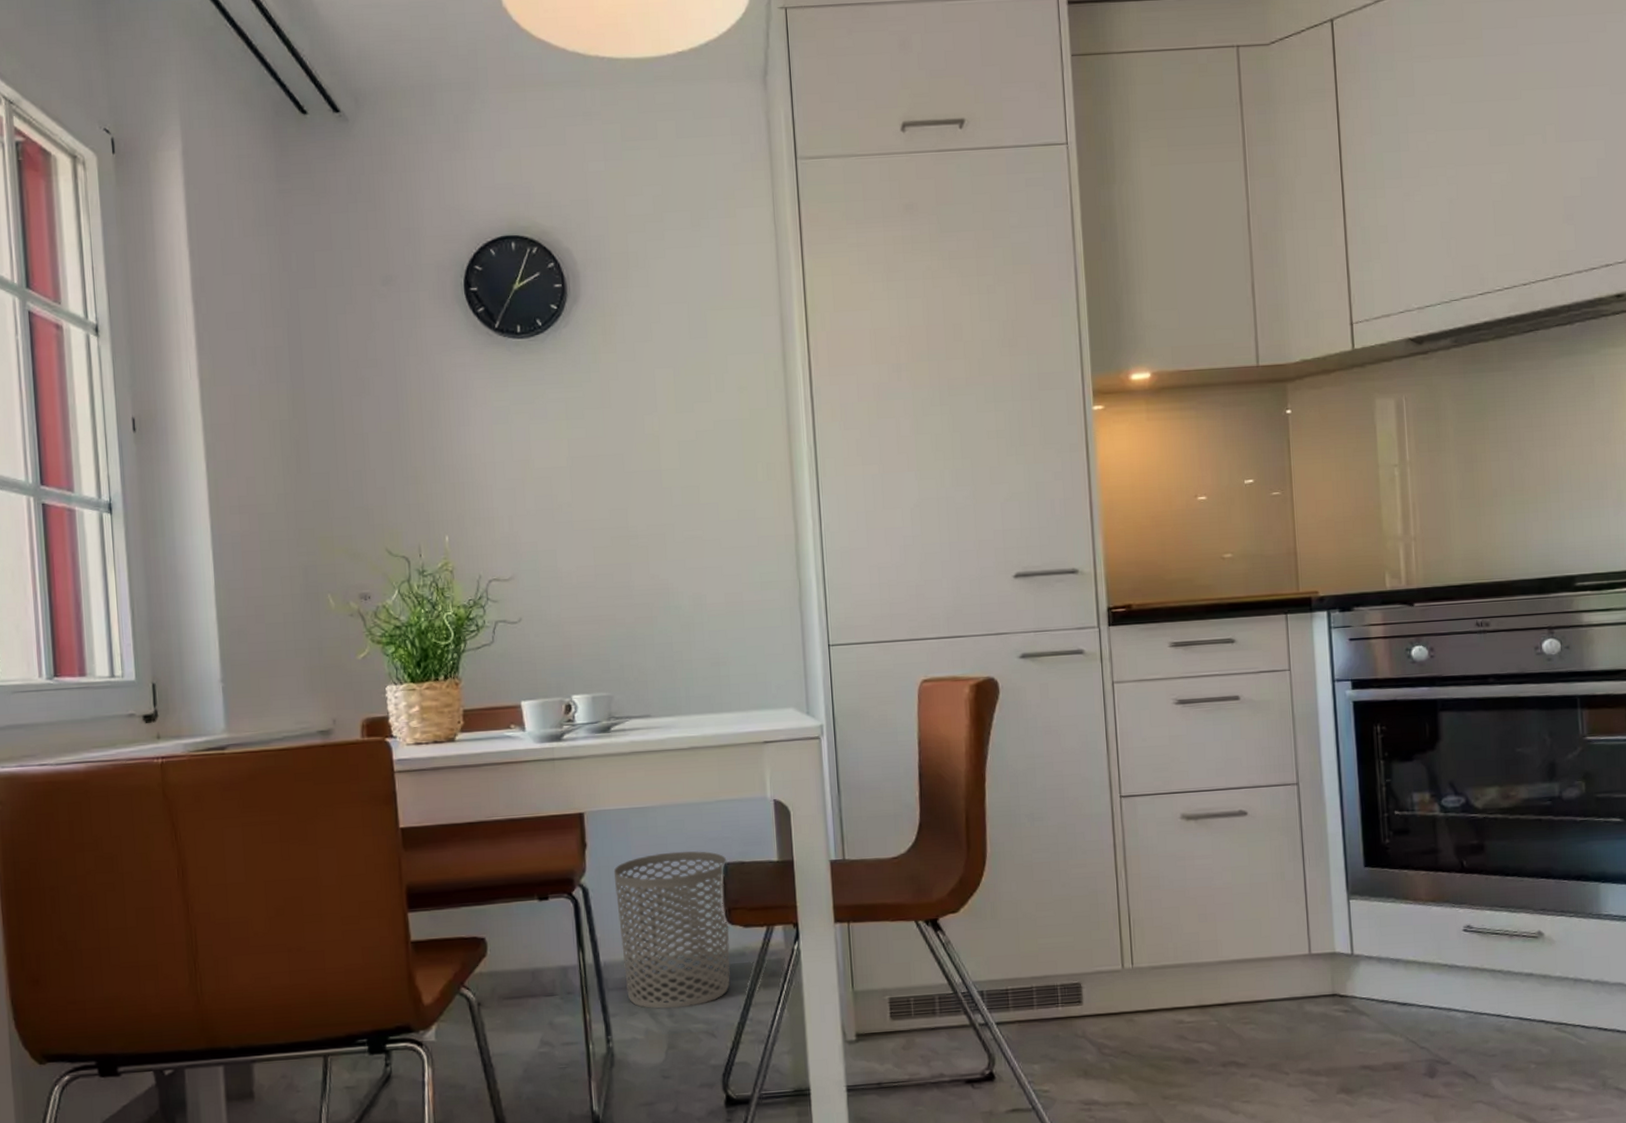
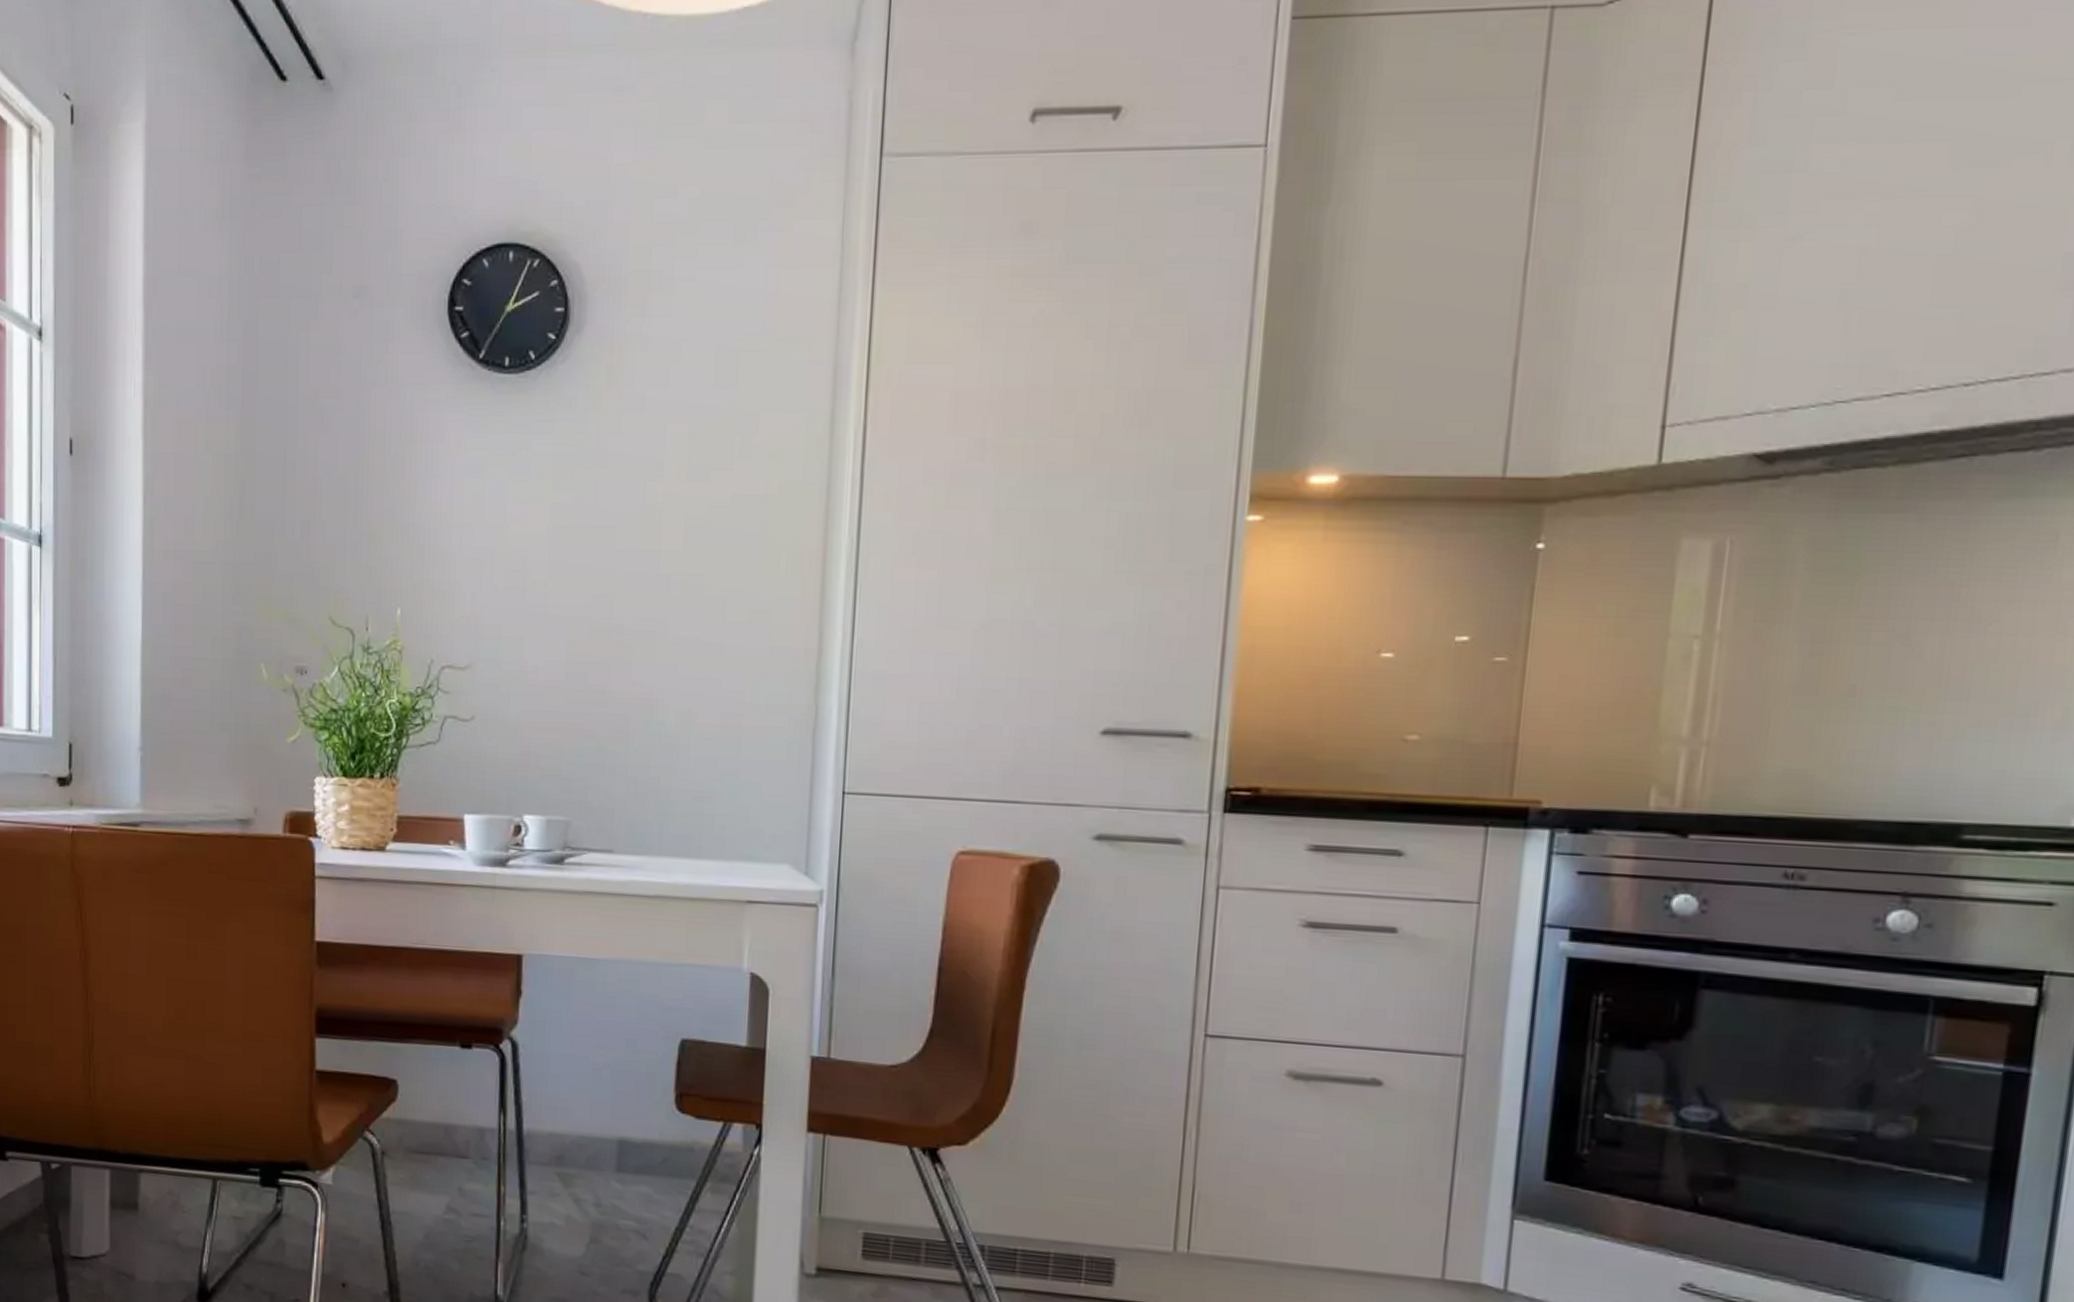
waste bin: present [613,851,730,1009] -> none [548,1015,685,1199]

